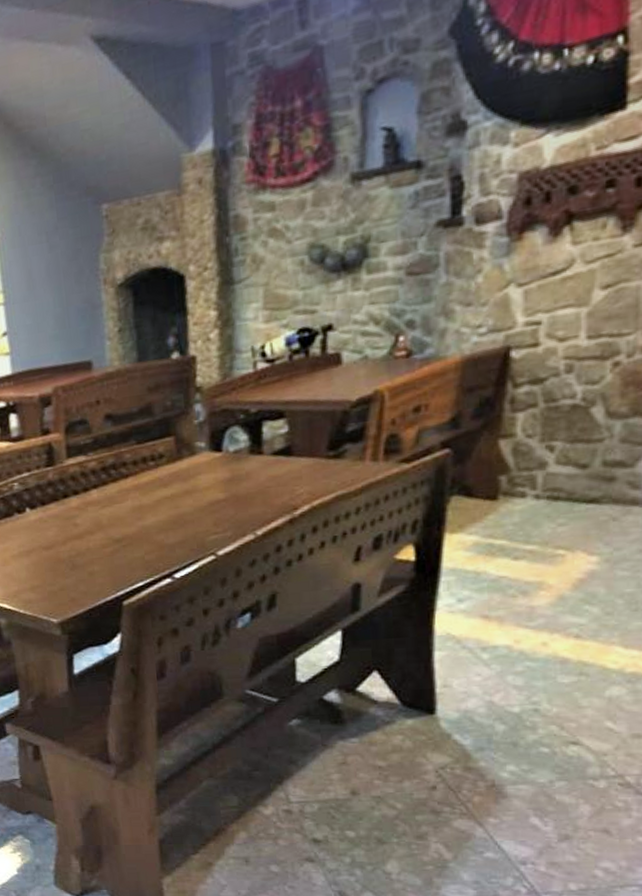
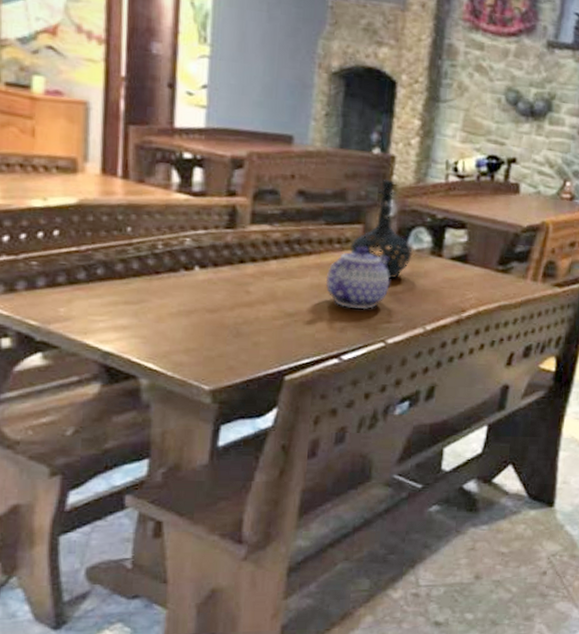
teapot: none [145,458,211,525] -> present [325,245,390,310]
bottle: none [165,382,231,488] -> present [350,179,413,279]

